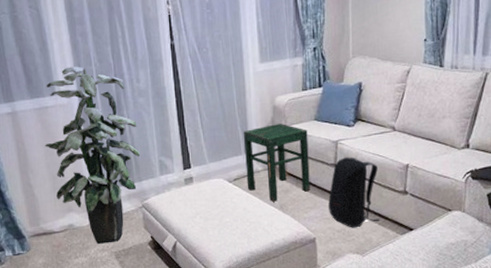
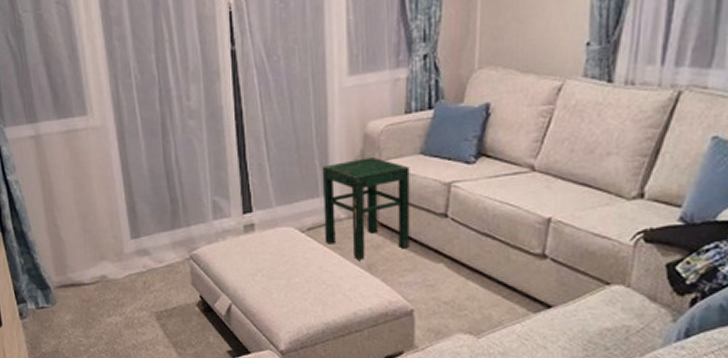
indoor plant: present [45,66,141,244] -> none [73,78,189,301]
backpack: present [328,157,380,228] -> none [433,205,506,300]

